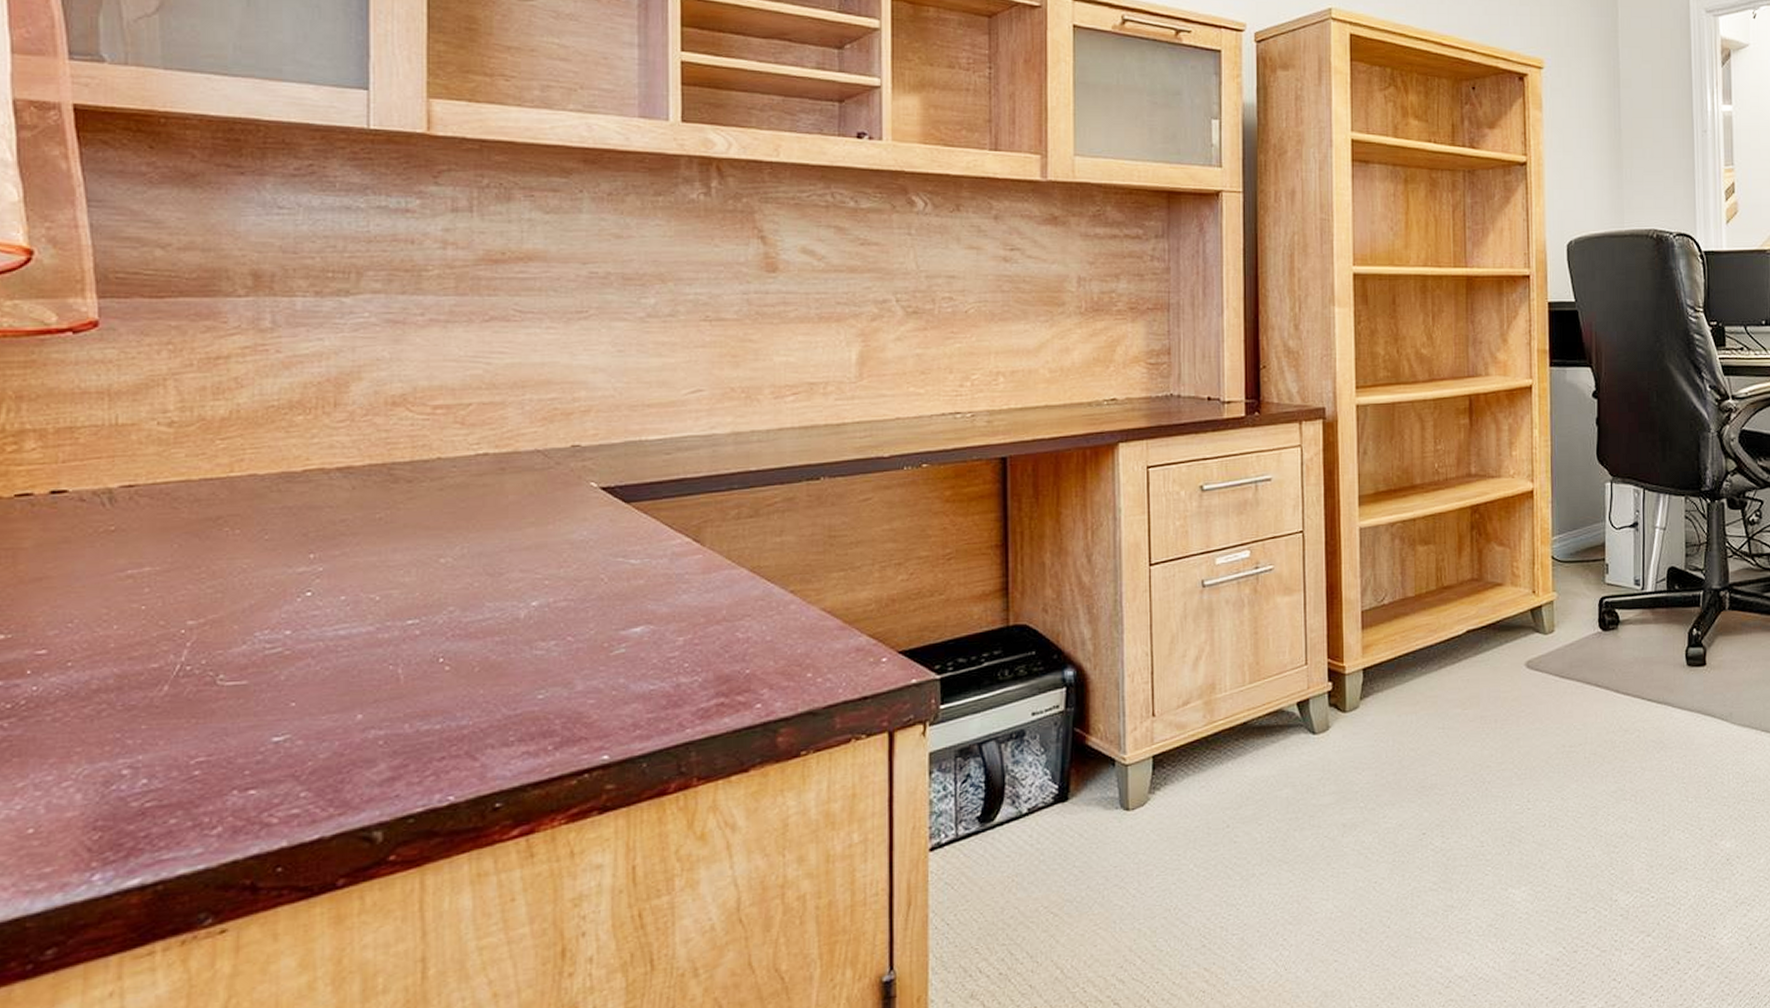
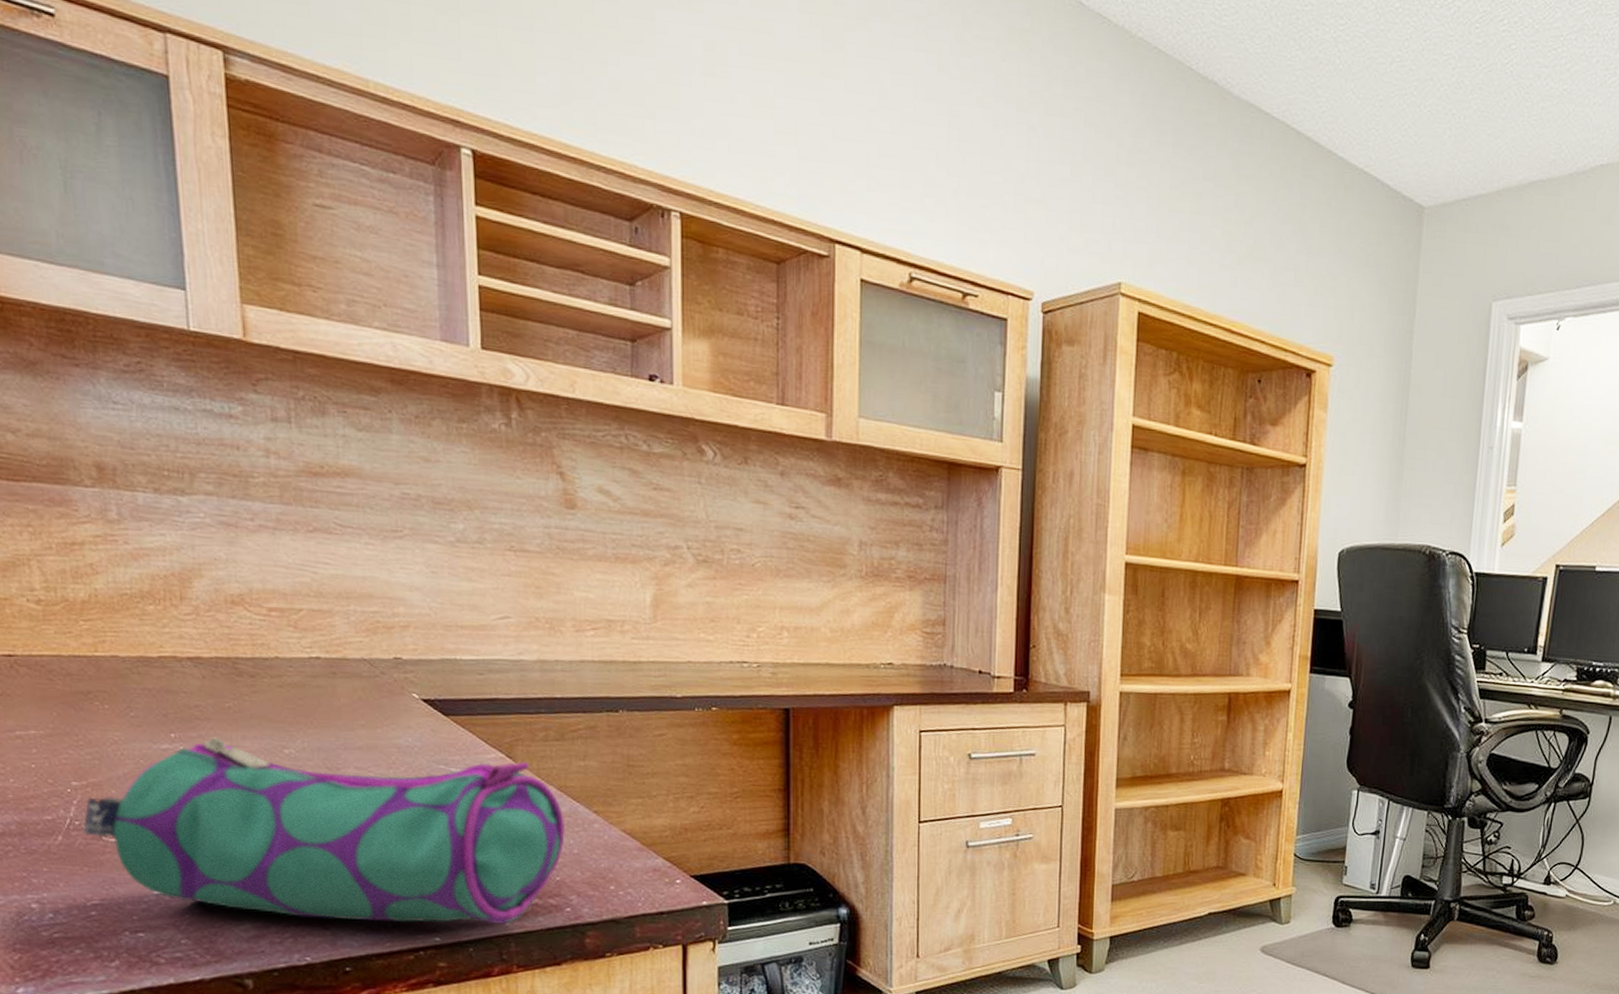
pencil case: none [195,545,758,749] -> present [83,737,566,925]

